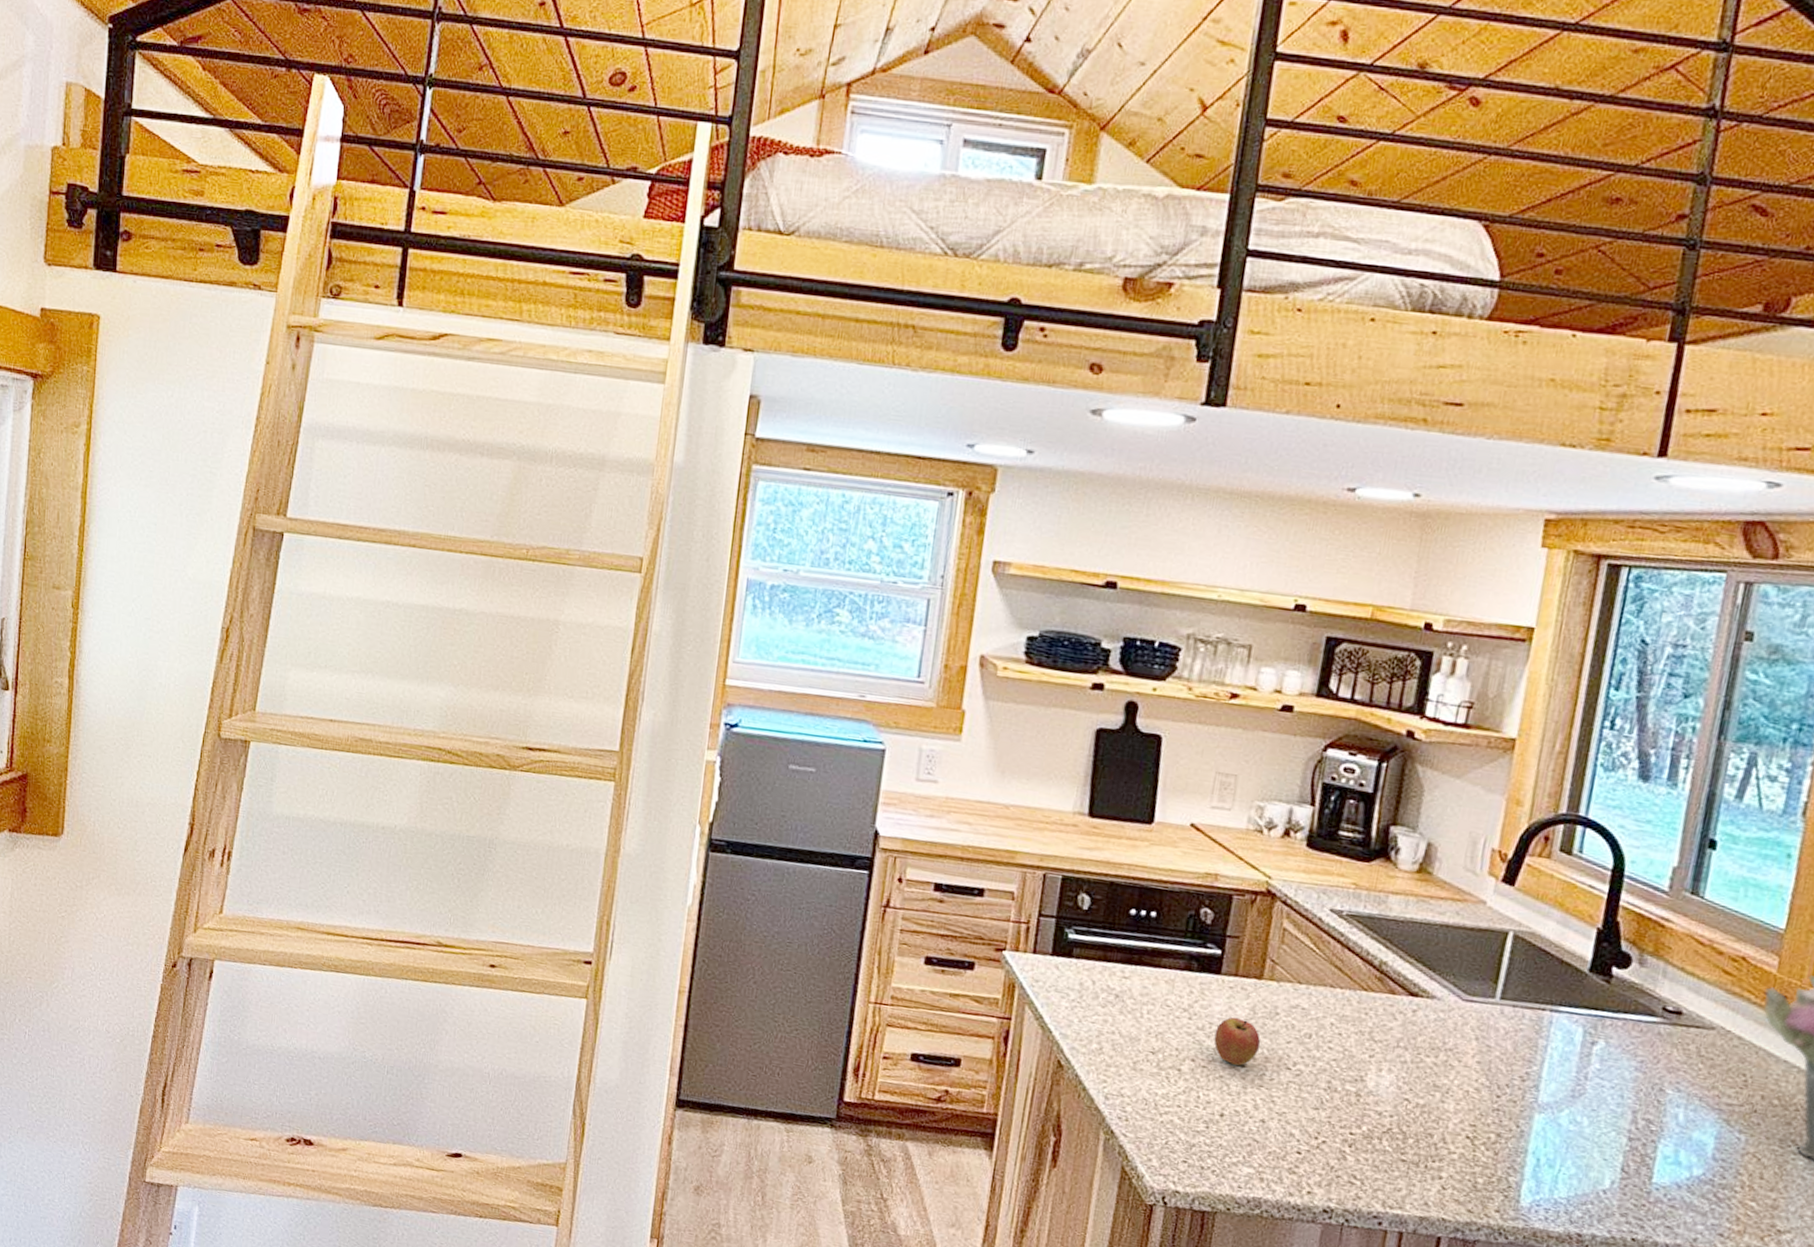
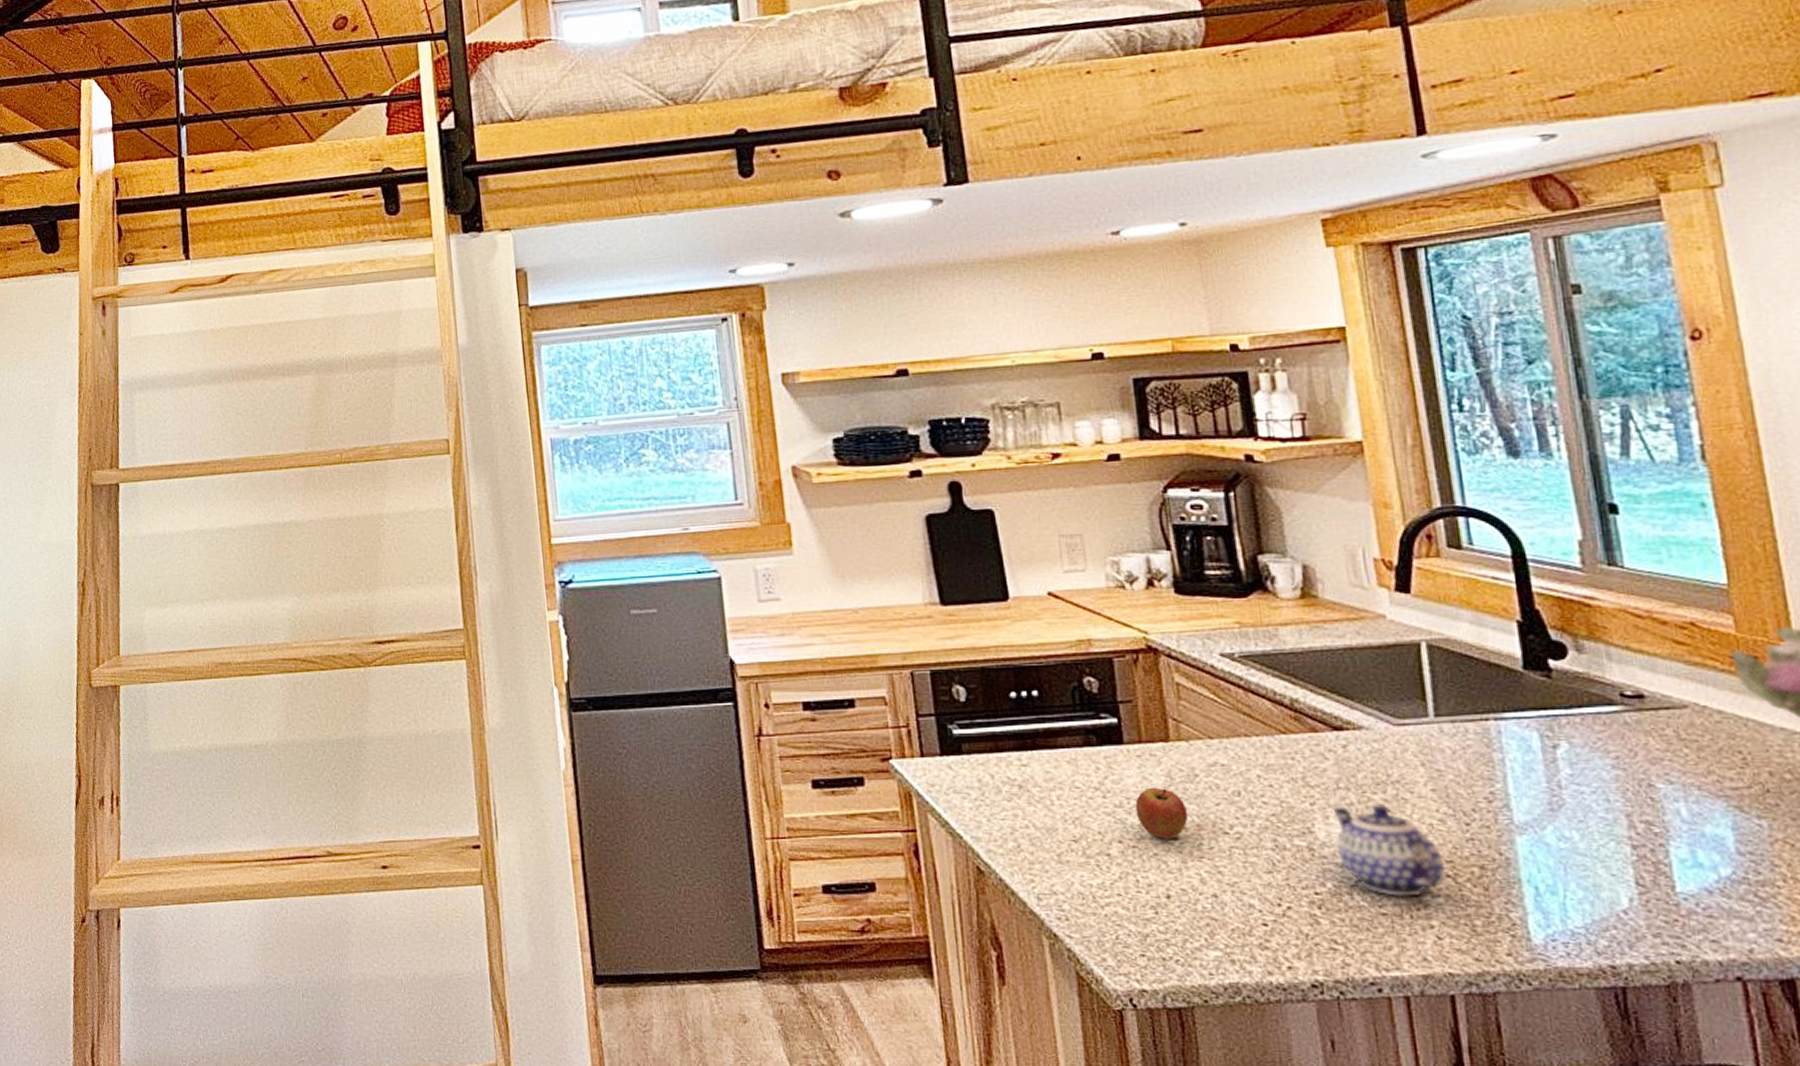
teapot: none [1380,1061,1469,1150] -> present [1332,805,1446,897]

